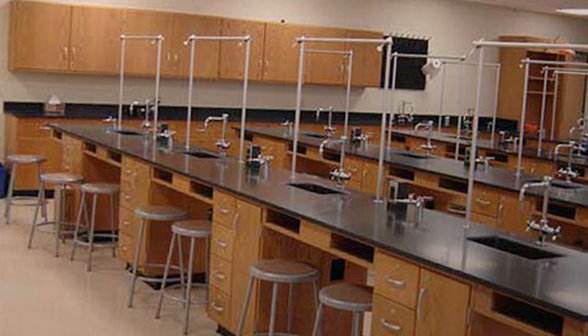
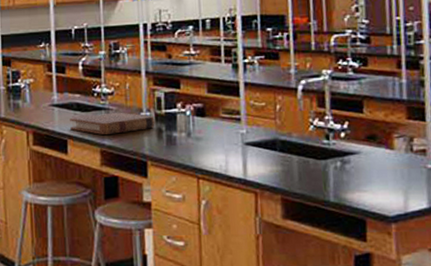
book: none [304,197,387,218] -> present [70,112,155,135]

